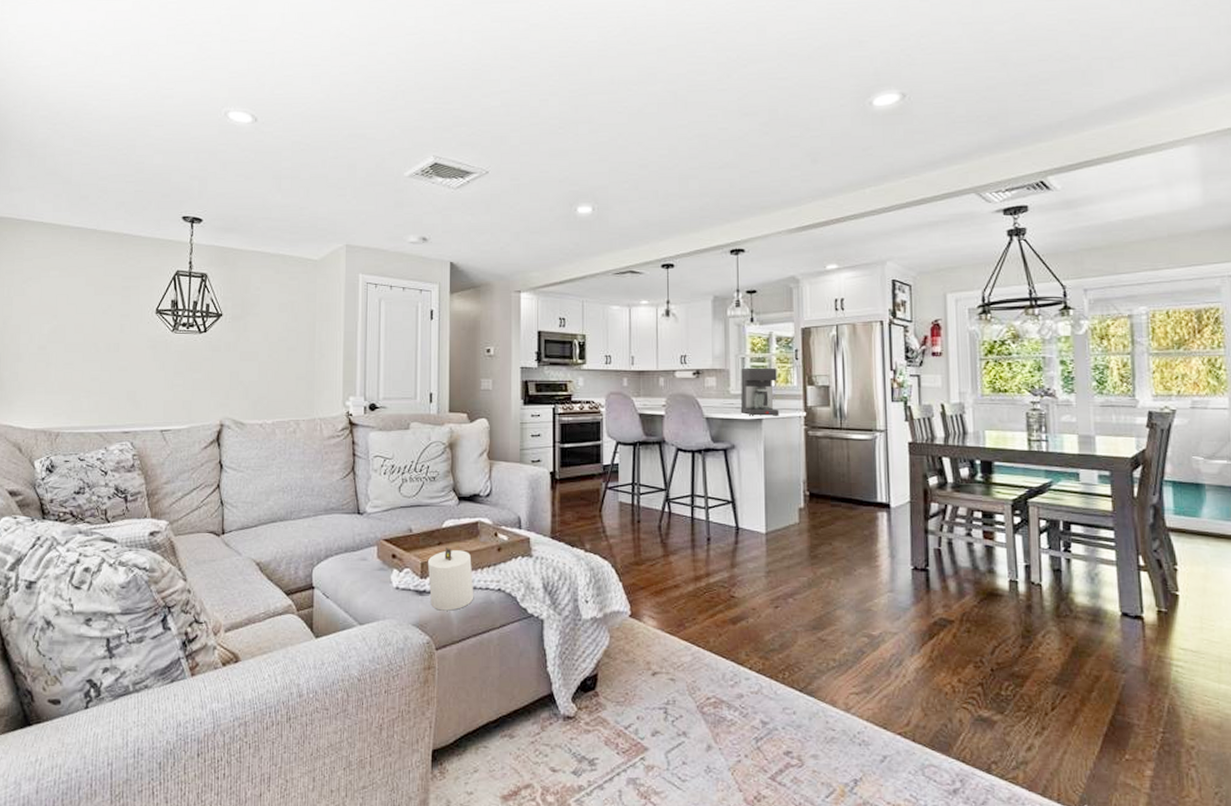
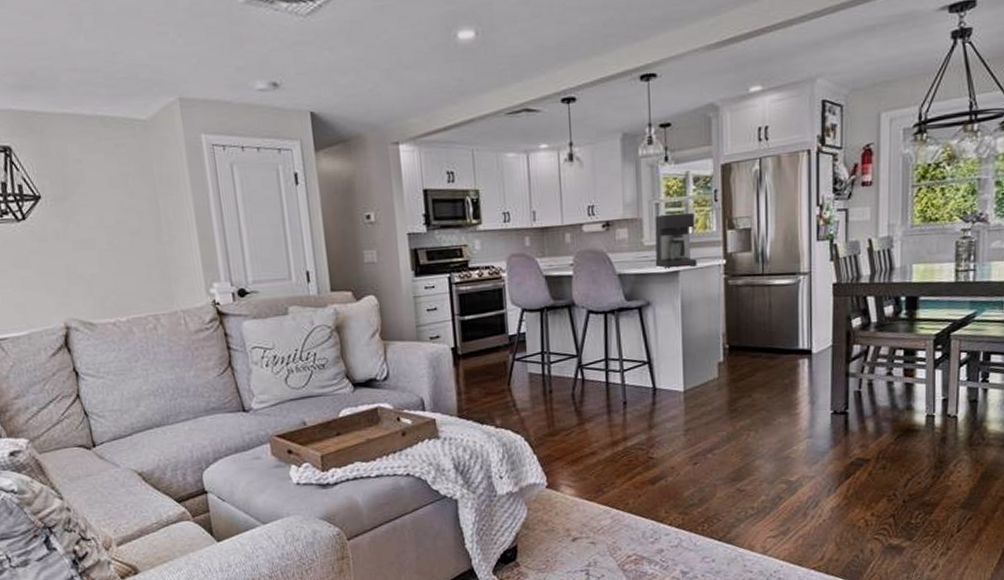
candle: present [427,548,474,611] -> none [327,437,382,502]

